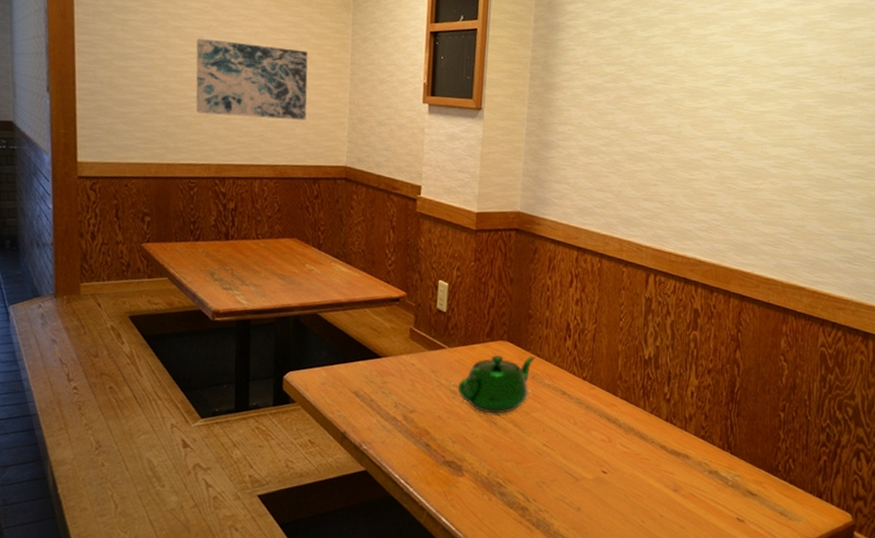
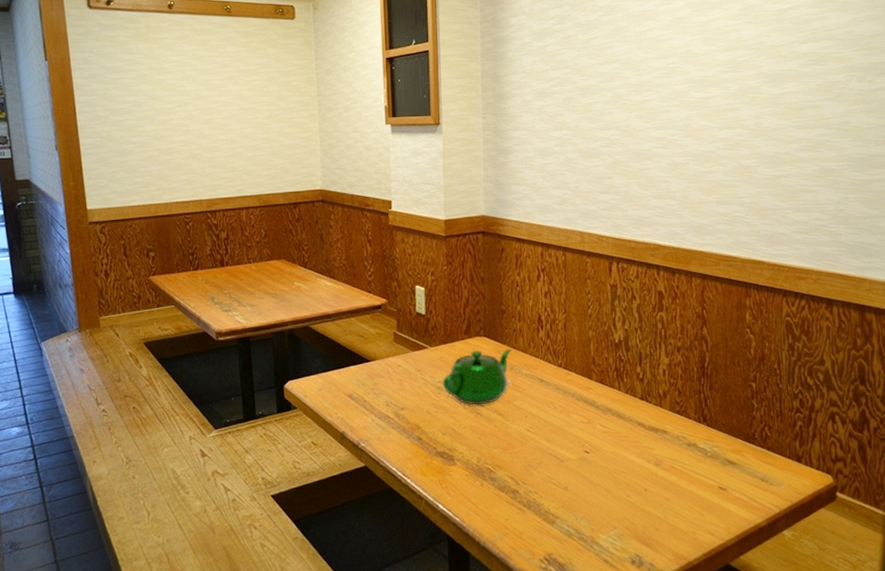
wall art: present [196,38,308,120] -> none [180,87,282,155]

